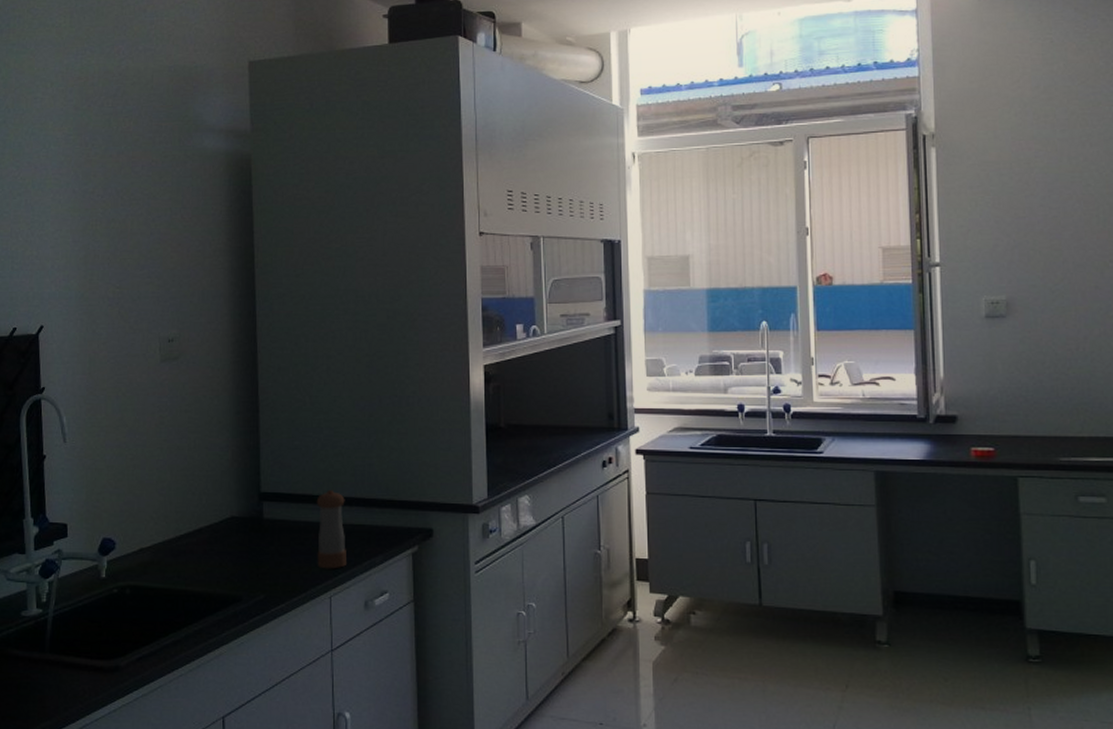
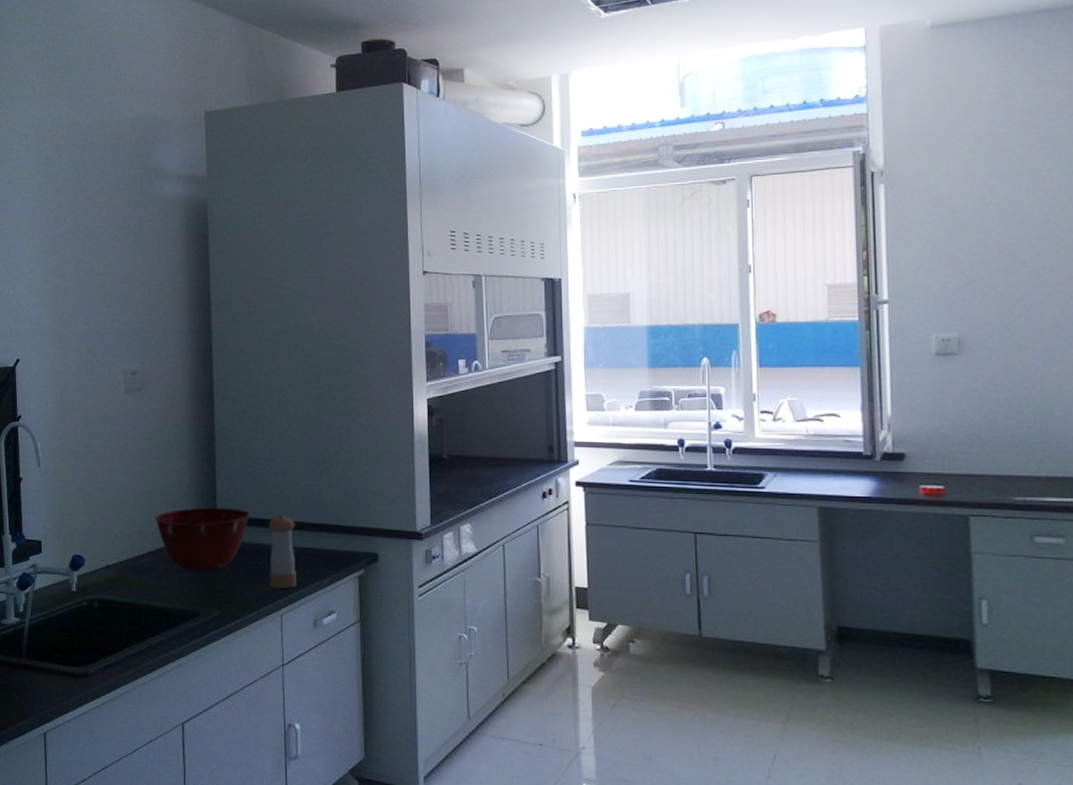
mixing bowl: none [193,484,296,553] -> present [155,507,250,572]

